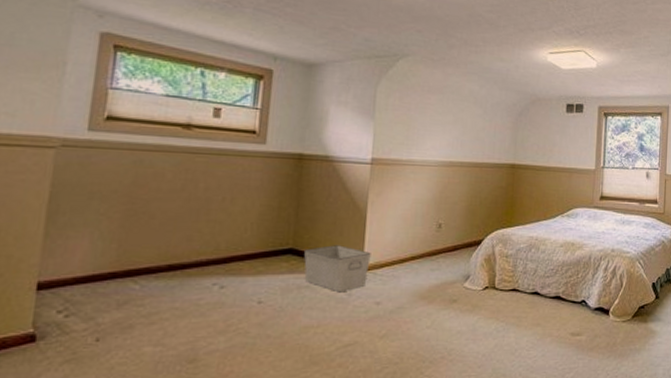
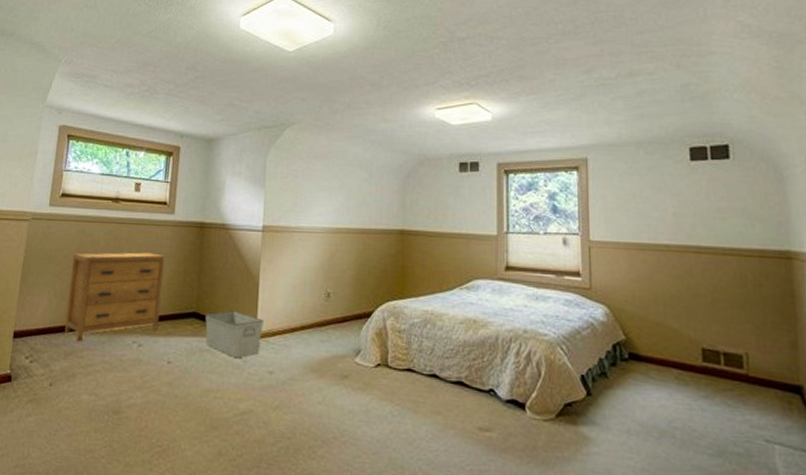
dresser: none [117,186,254,289] -> present [65,252,165,342]

